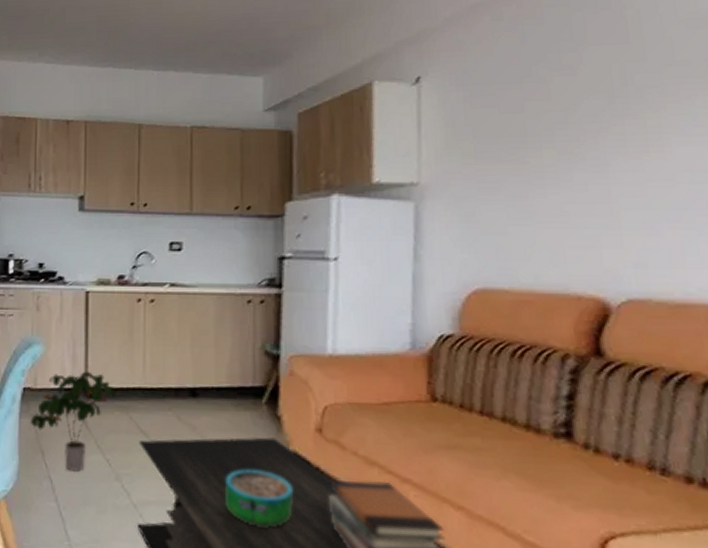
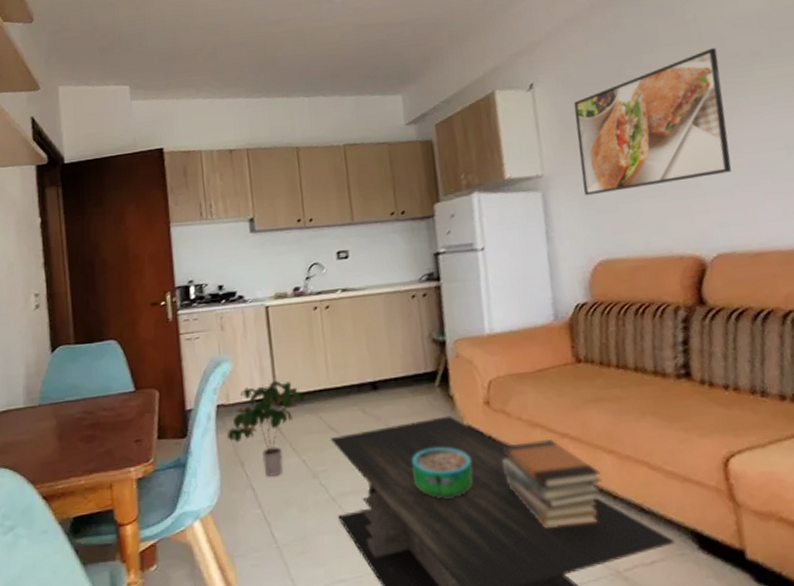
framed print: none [466,52,661,213] -> present [573,48,732,196]

